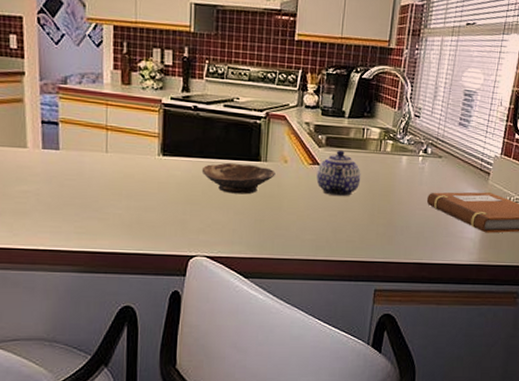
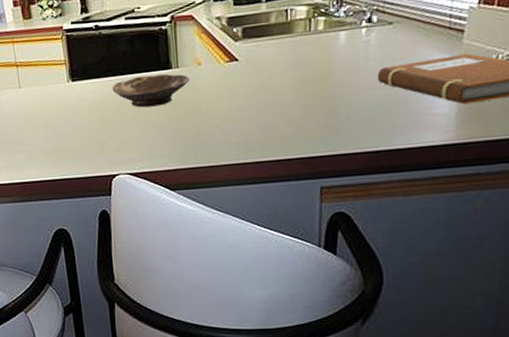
teapot: present [316,150,361,197] -> none [236,39,290,92]

